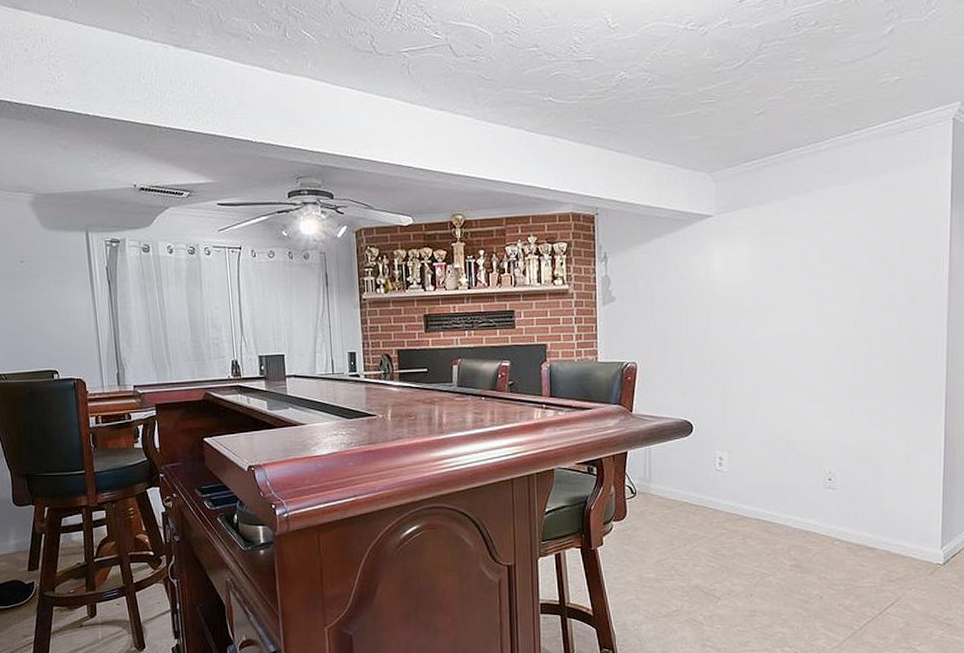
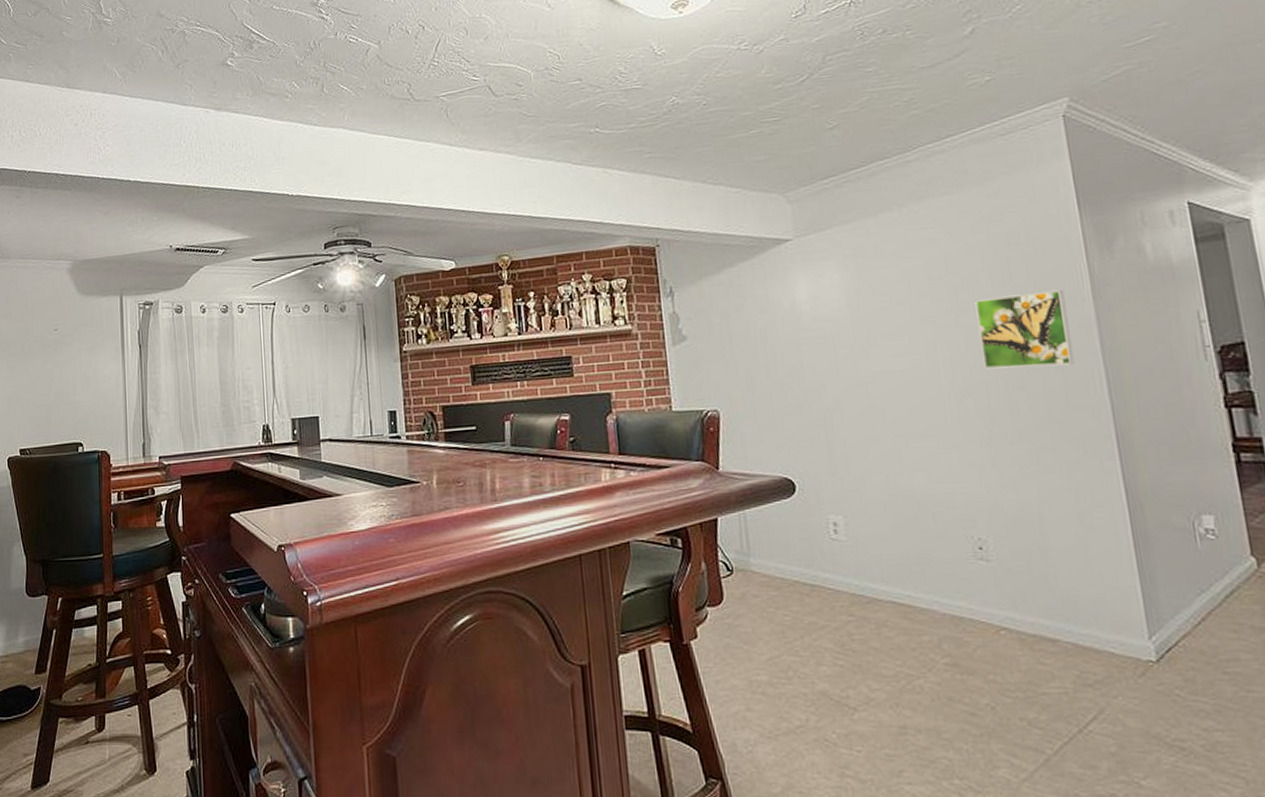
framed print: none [855,273,927,337] -> present [975,289,1075,369]

